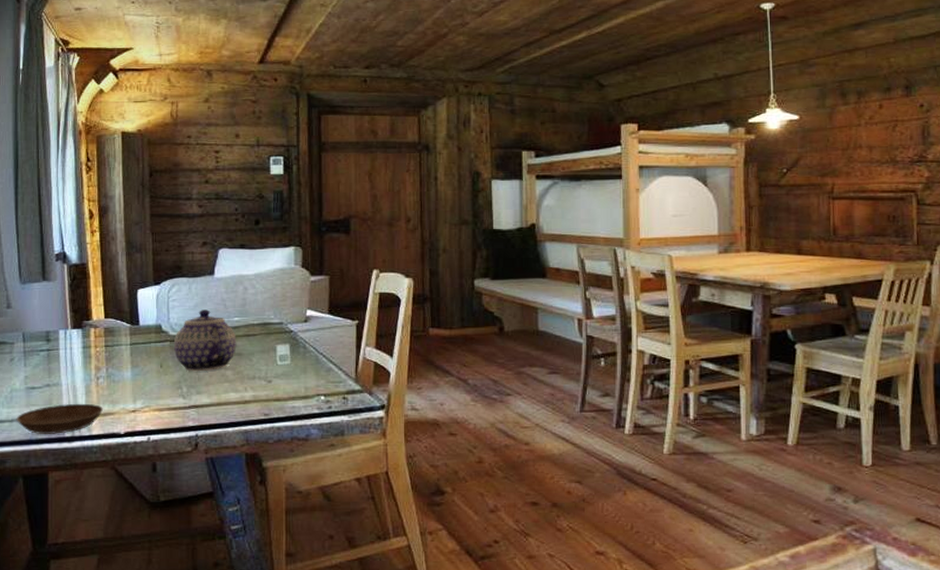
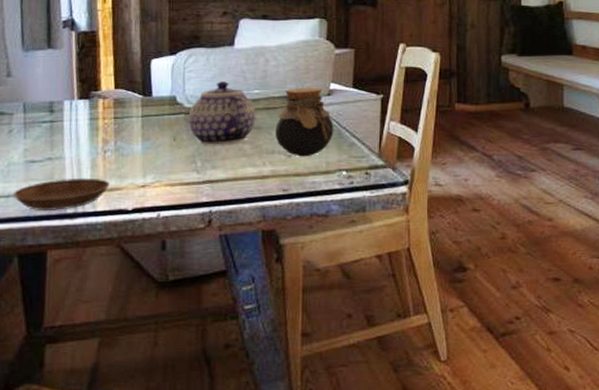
jar: none [256,314,311,382] -> present [275,87,334,157]

